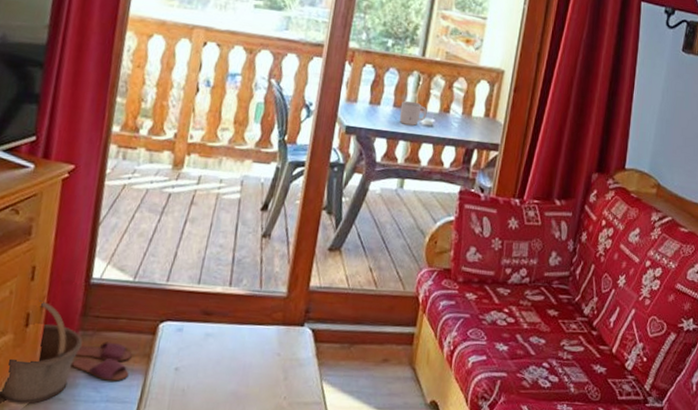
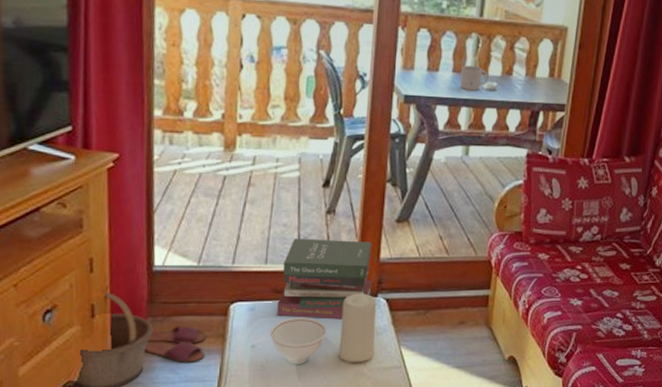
bowl: none [194,341,251,393] -> present [269,317,327,365]
books: none [203,259,303,348] -> present [277,238,372,319]
candle: none [260,321,303,395] -> present [338,293,376,363]

